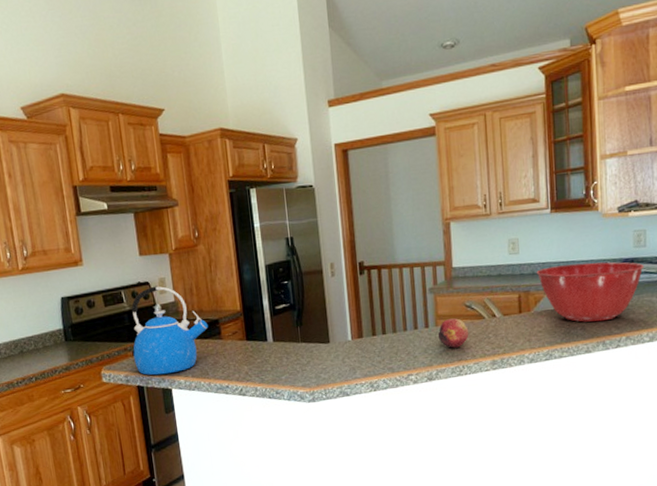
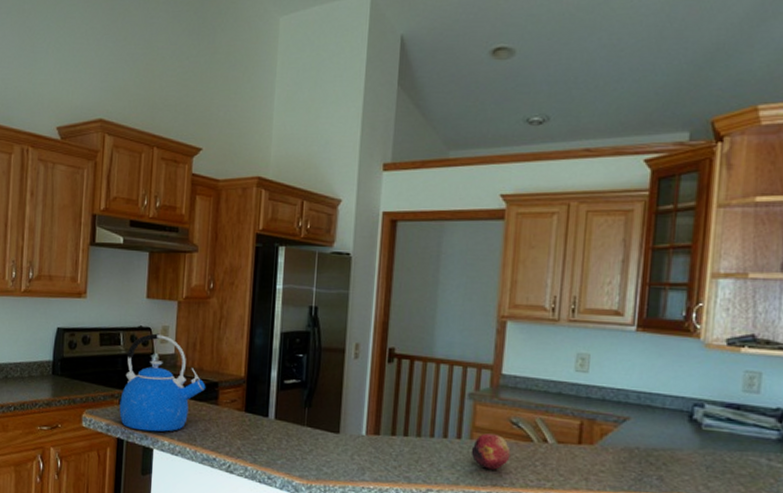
mixing bowl: present [536,262,644,322] -> none [607,395,754,476]

